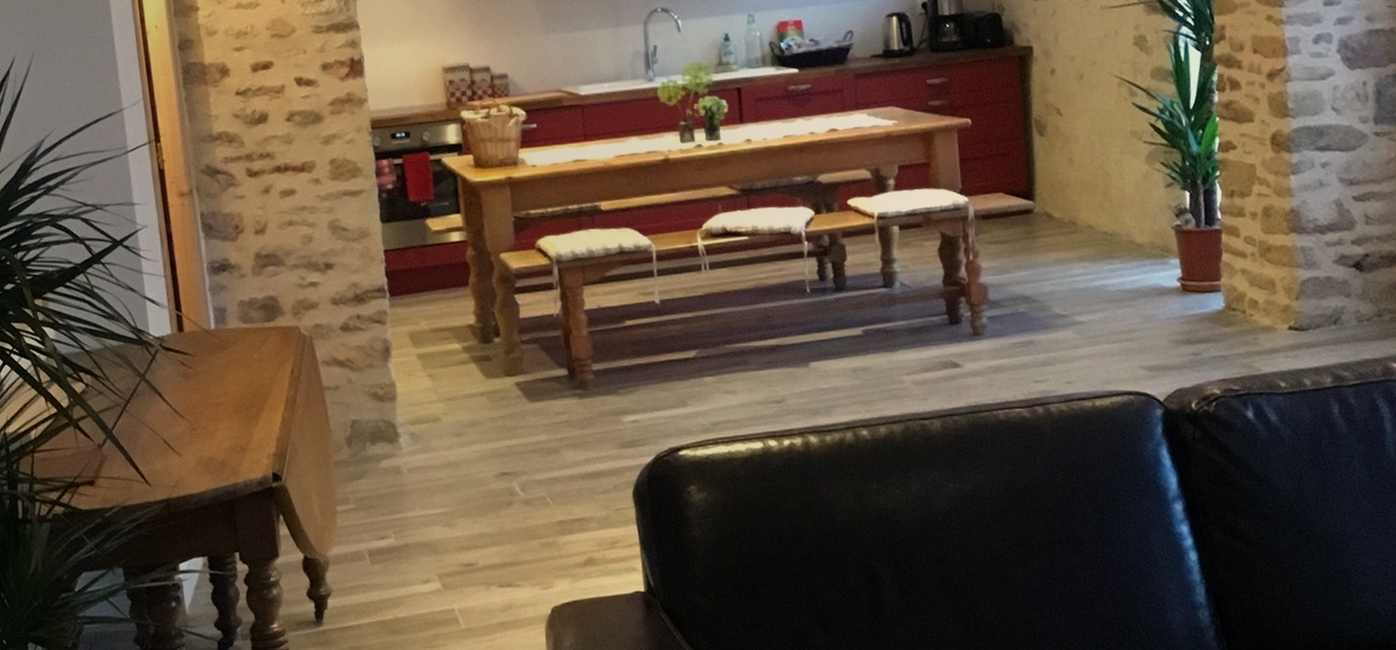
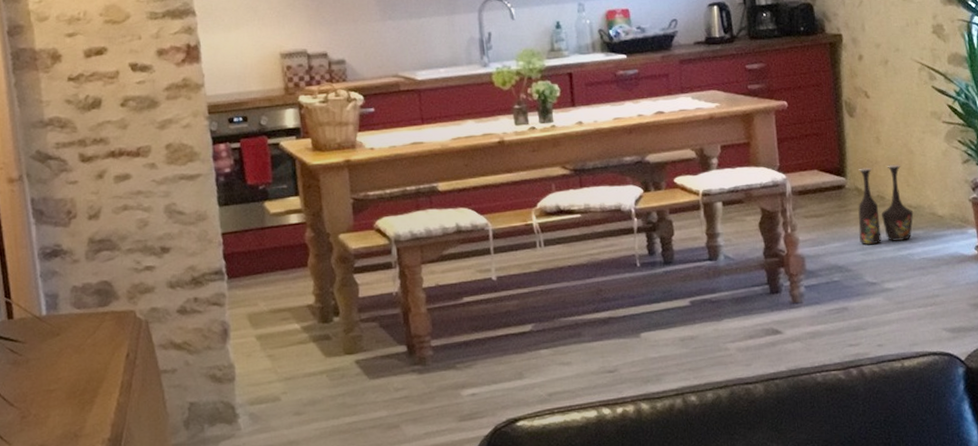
vase: none [1047,186,1109,275] -> present [858,163,914,245]

